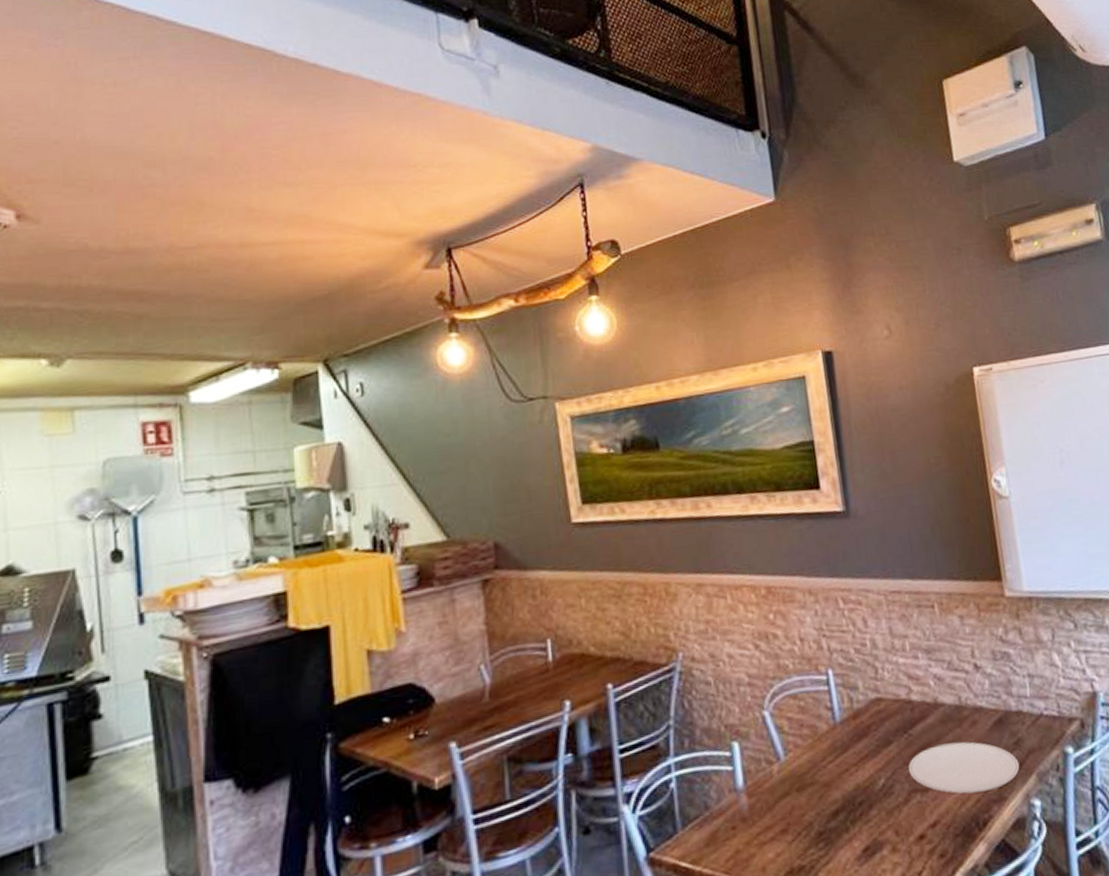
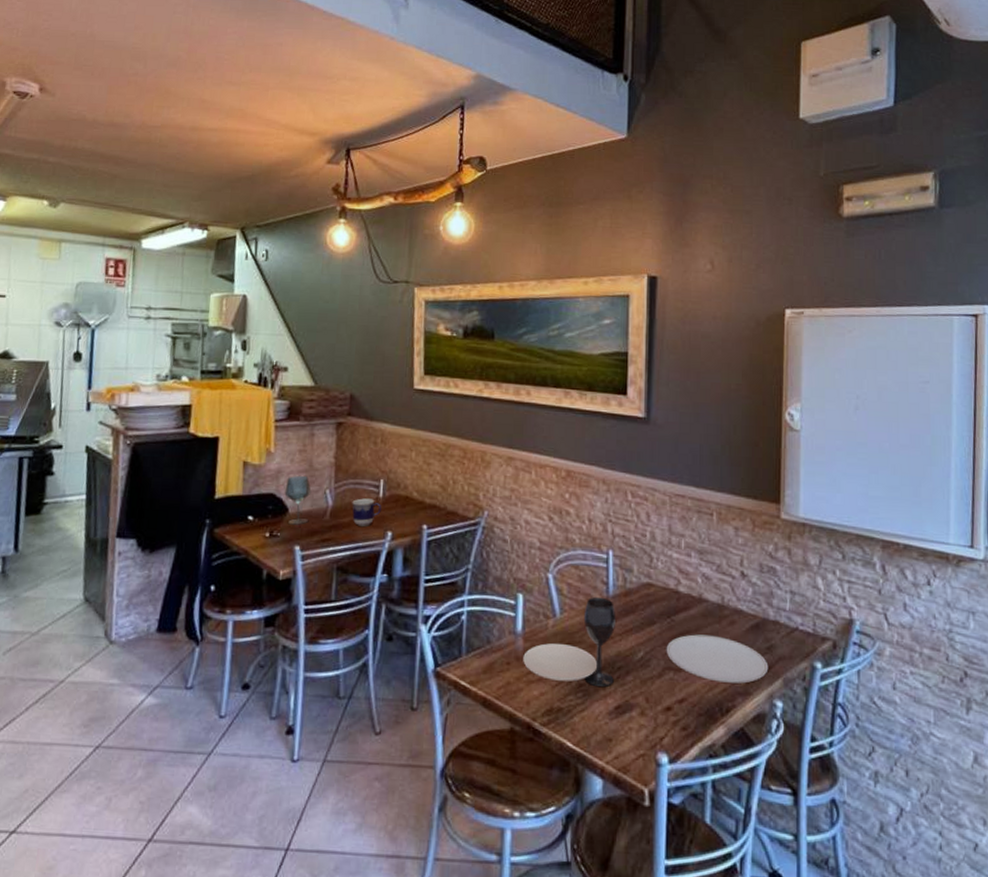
wine glass: none [426,652,464,718] -> present [284,475,312,525]
cup: none [515,665,553,702] -> present [352,498,381,526]
plate: none [749,789,836,837] -> present [523,643,597,682]
wine glass: none [810,725,857,831] -> present [583,596,617,688]

